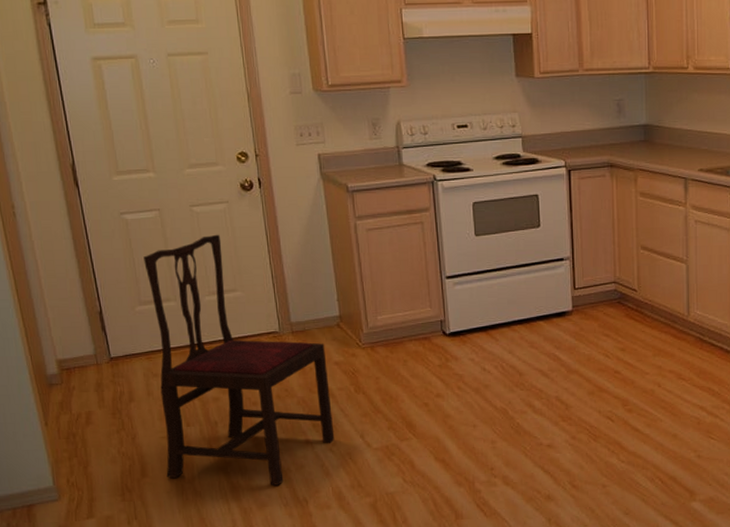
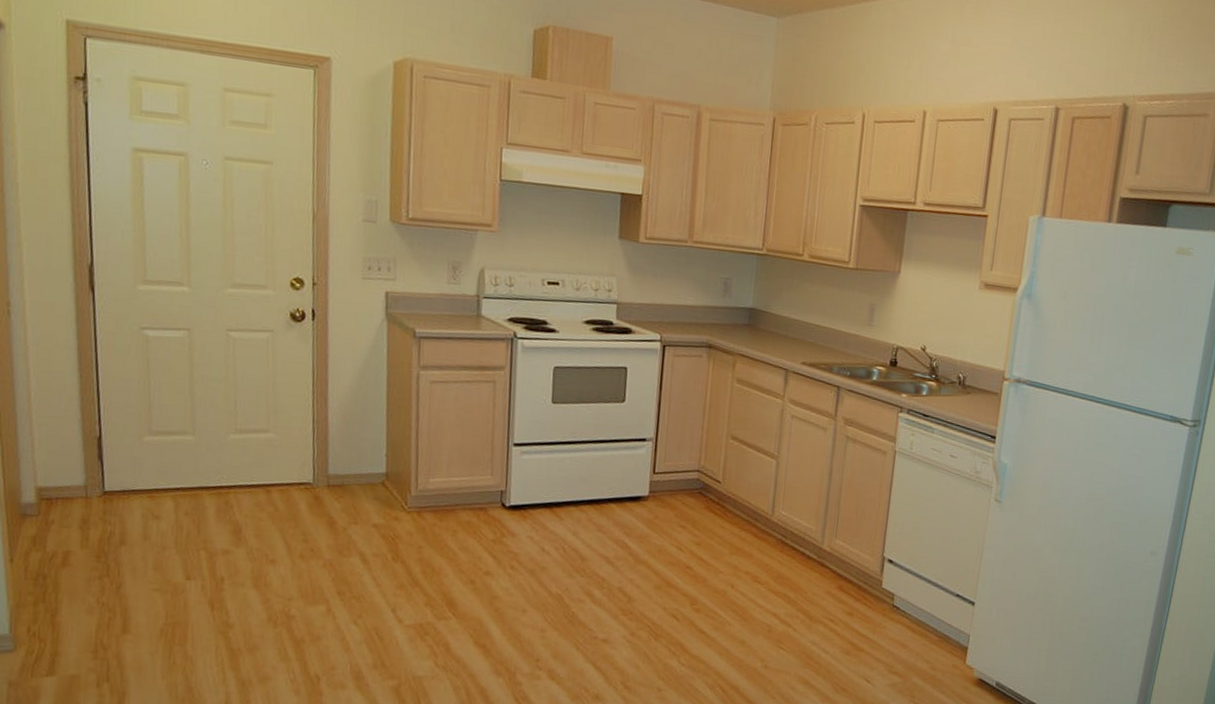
dining chair: present [144,234,335,485] -> none [153,365,364,657]

